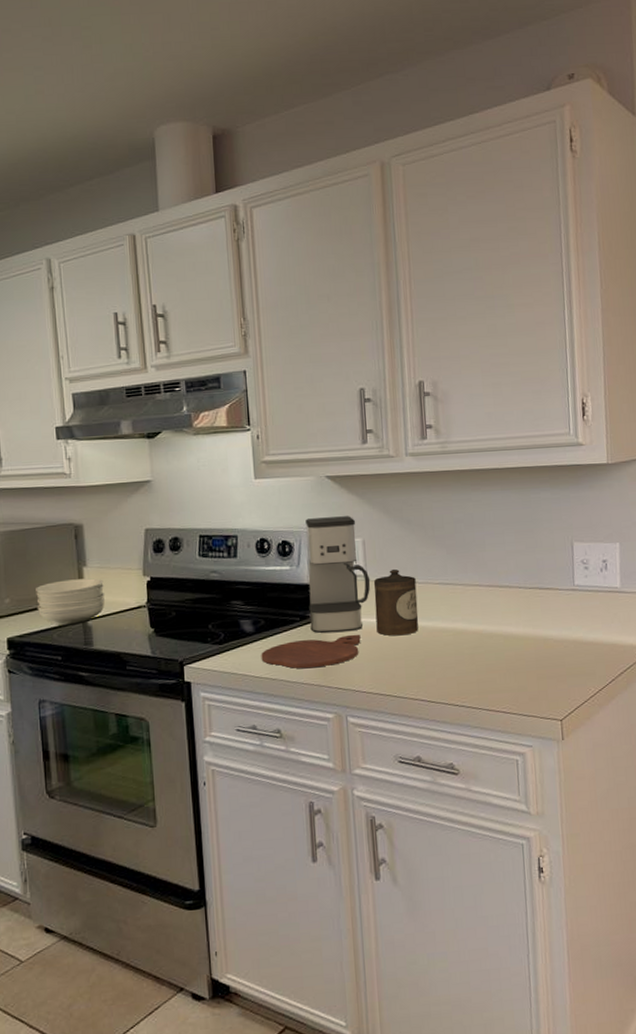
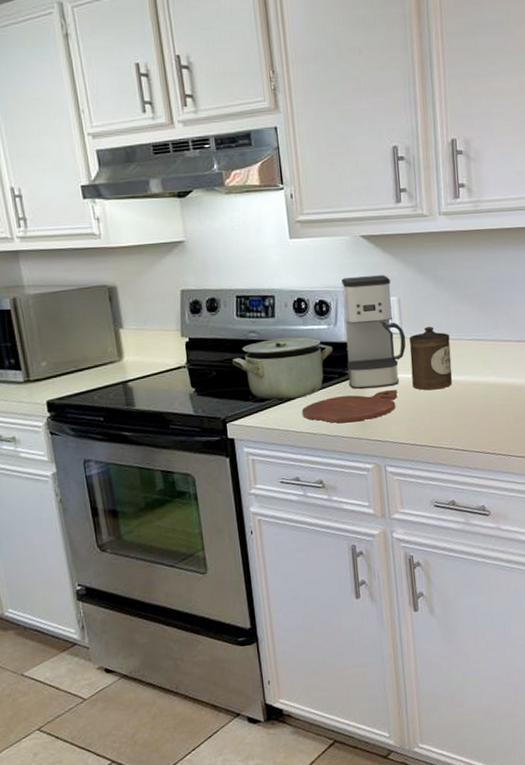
bowl: present [34,578,106,626] -> none [71,340,145,388]
saucepan: none [192,578,295,643] -> present [231,337,333,401]

